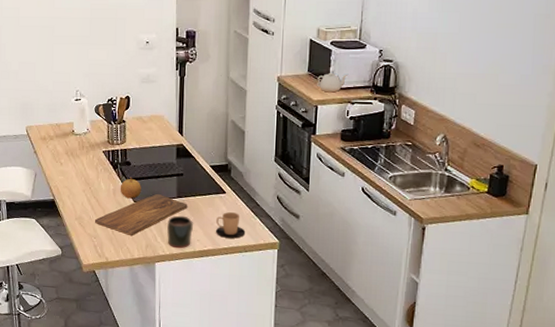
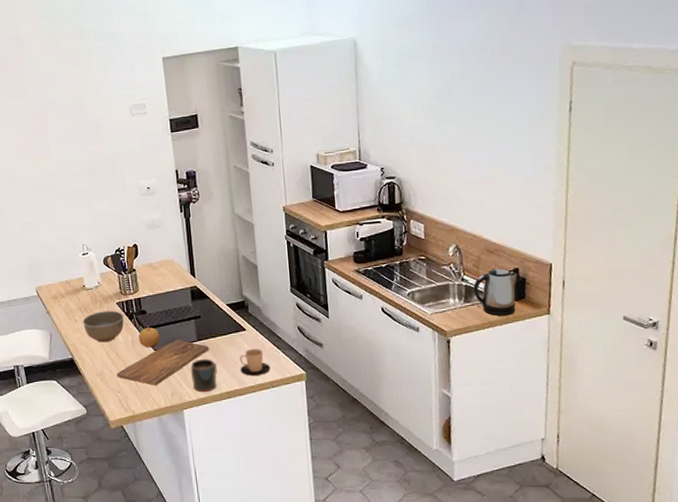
bowl: none [68,157,108,188] -> present [83,310,124,343]
teapot: present [316,72,347,93] -> none [322,195,352,217]
kettle: none [455,162,502,211] -> present [473,267,518,317]

